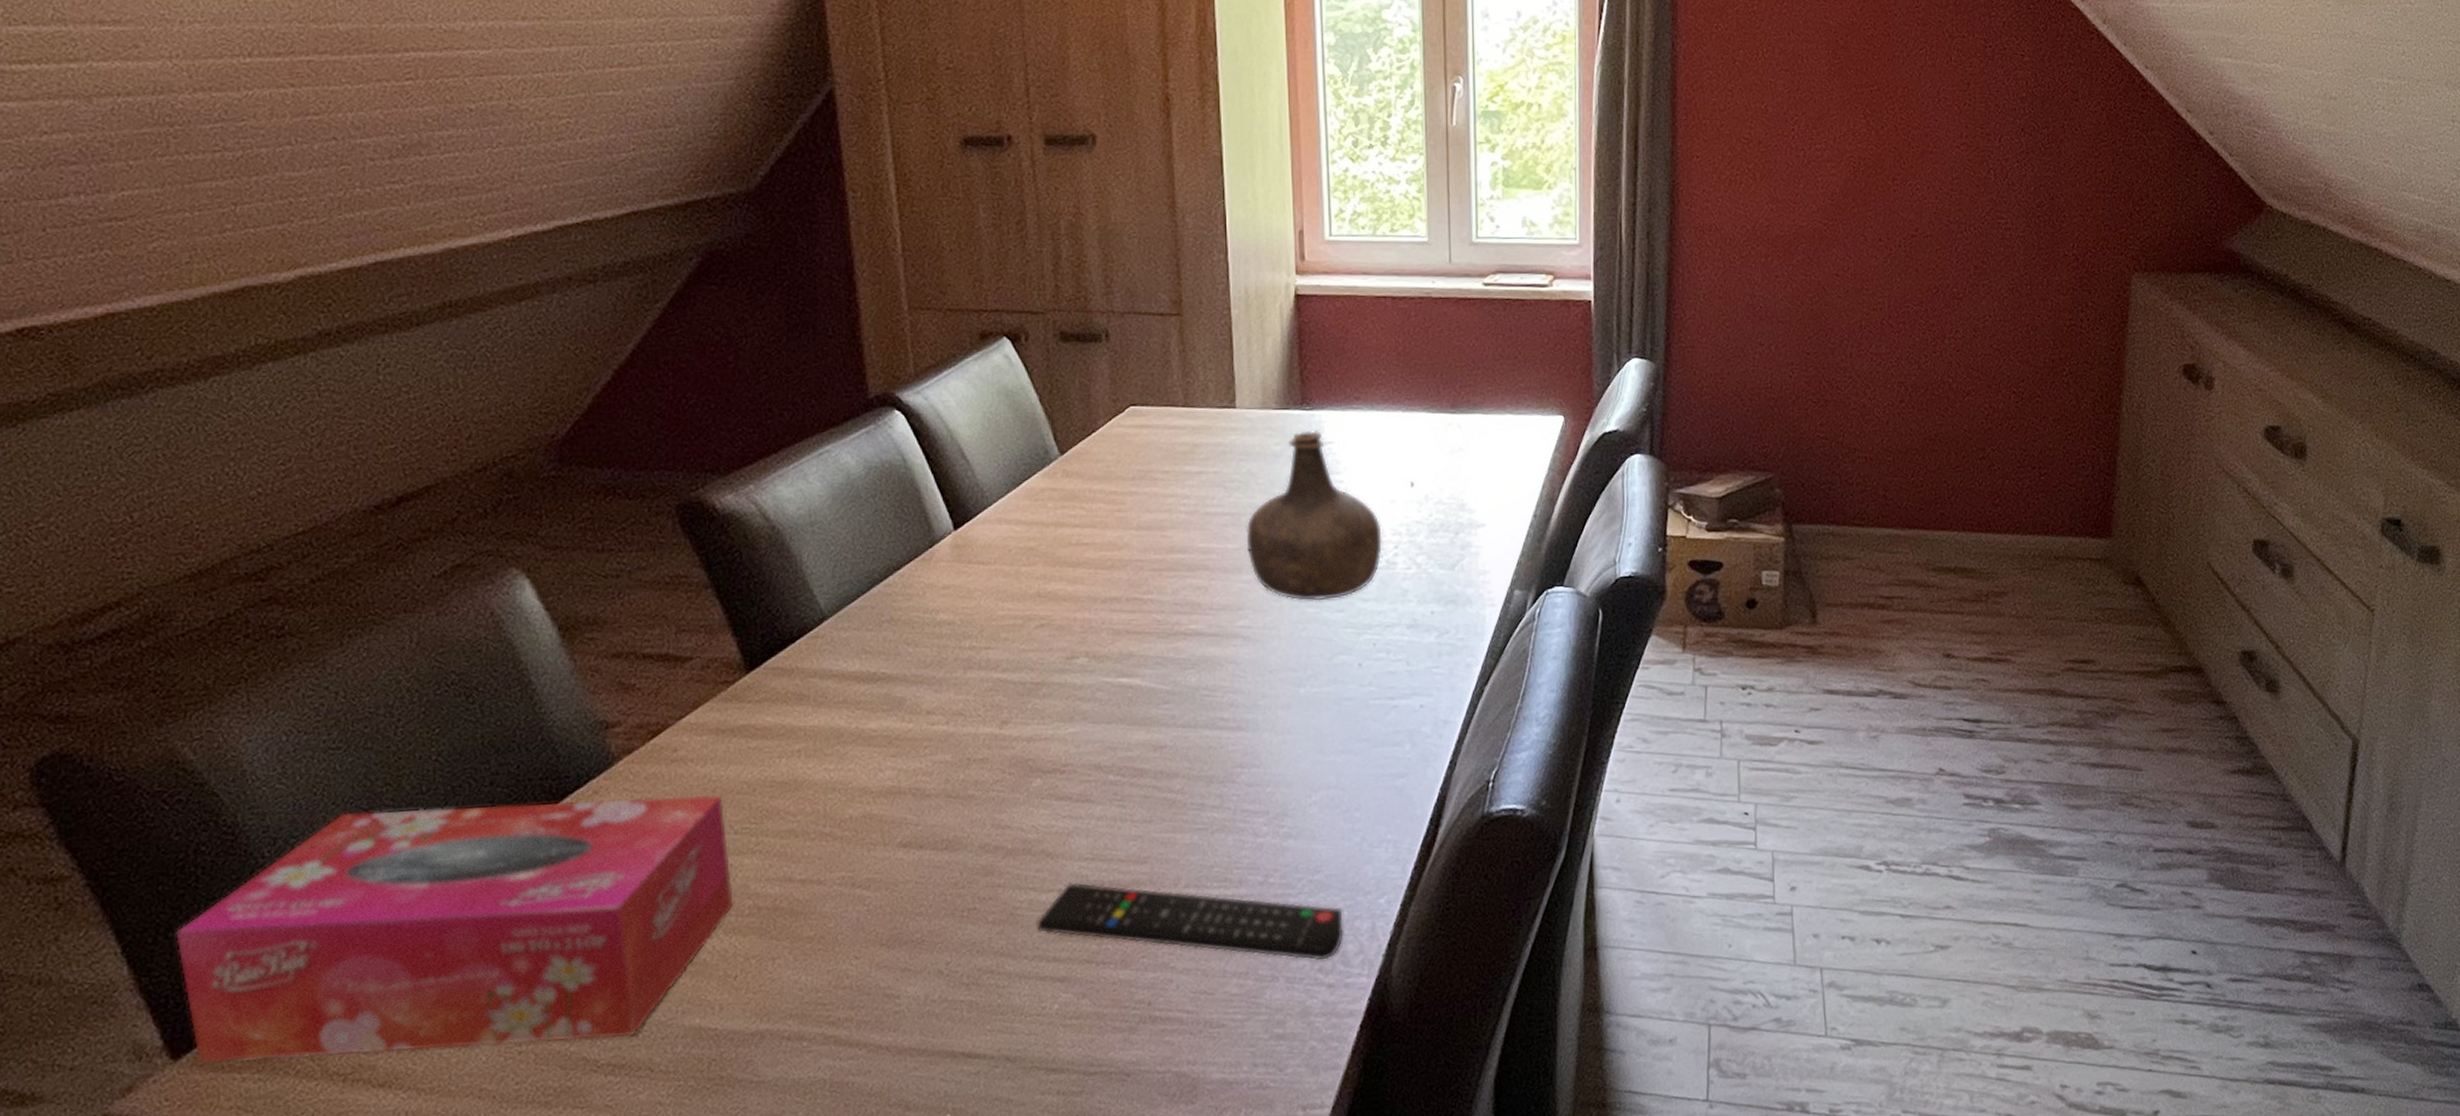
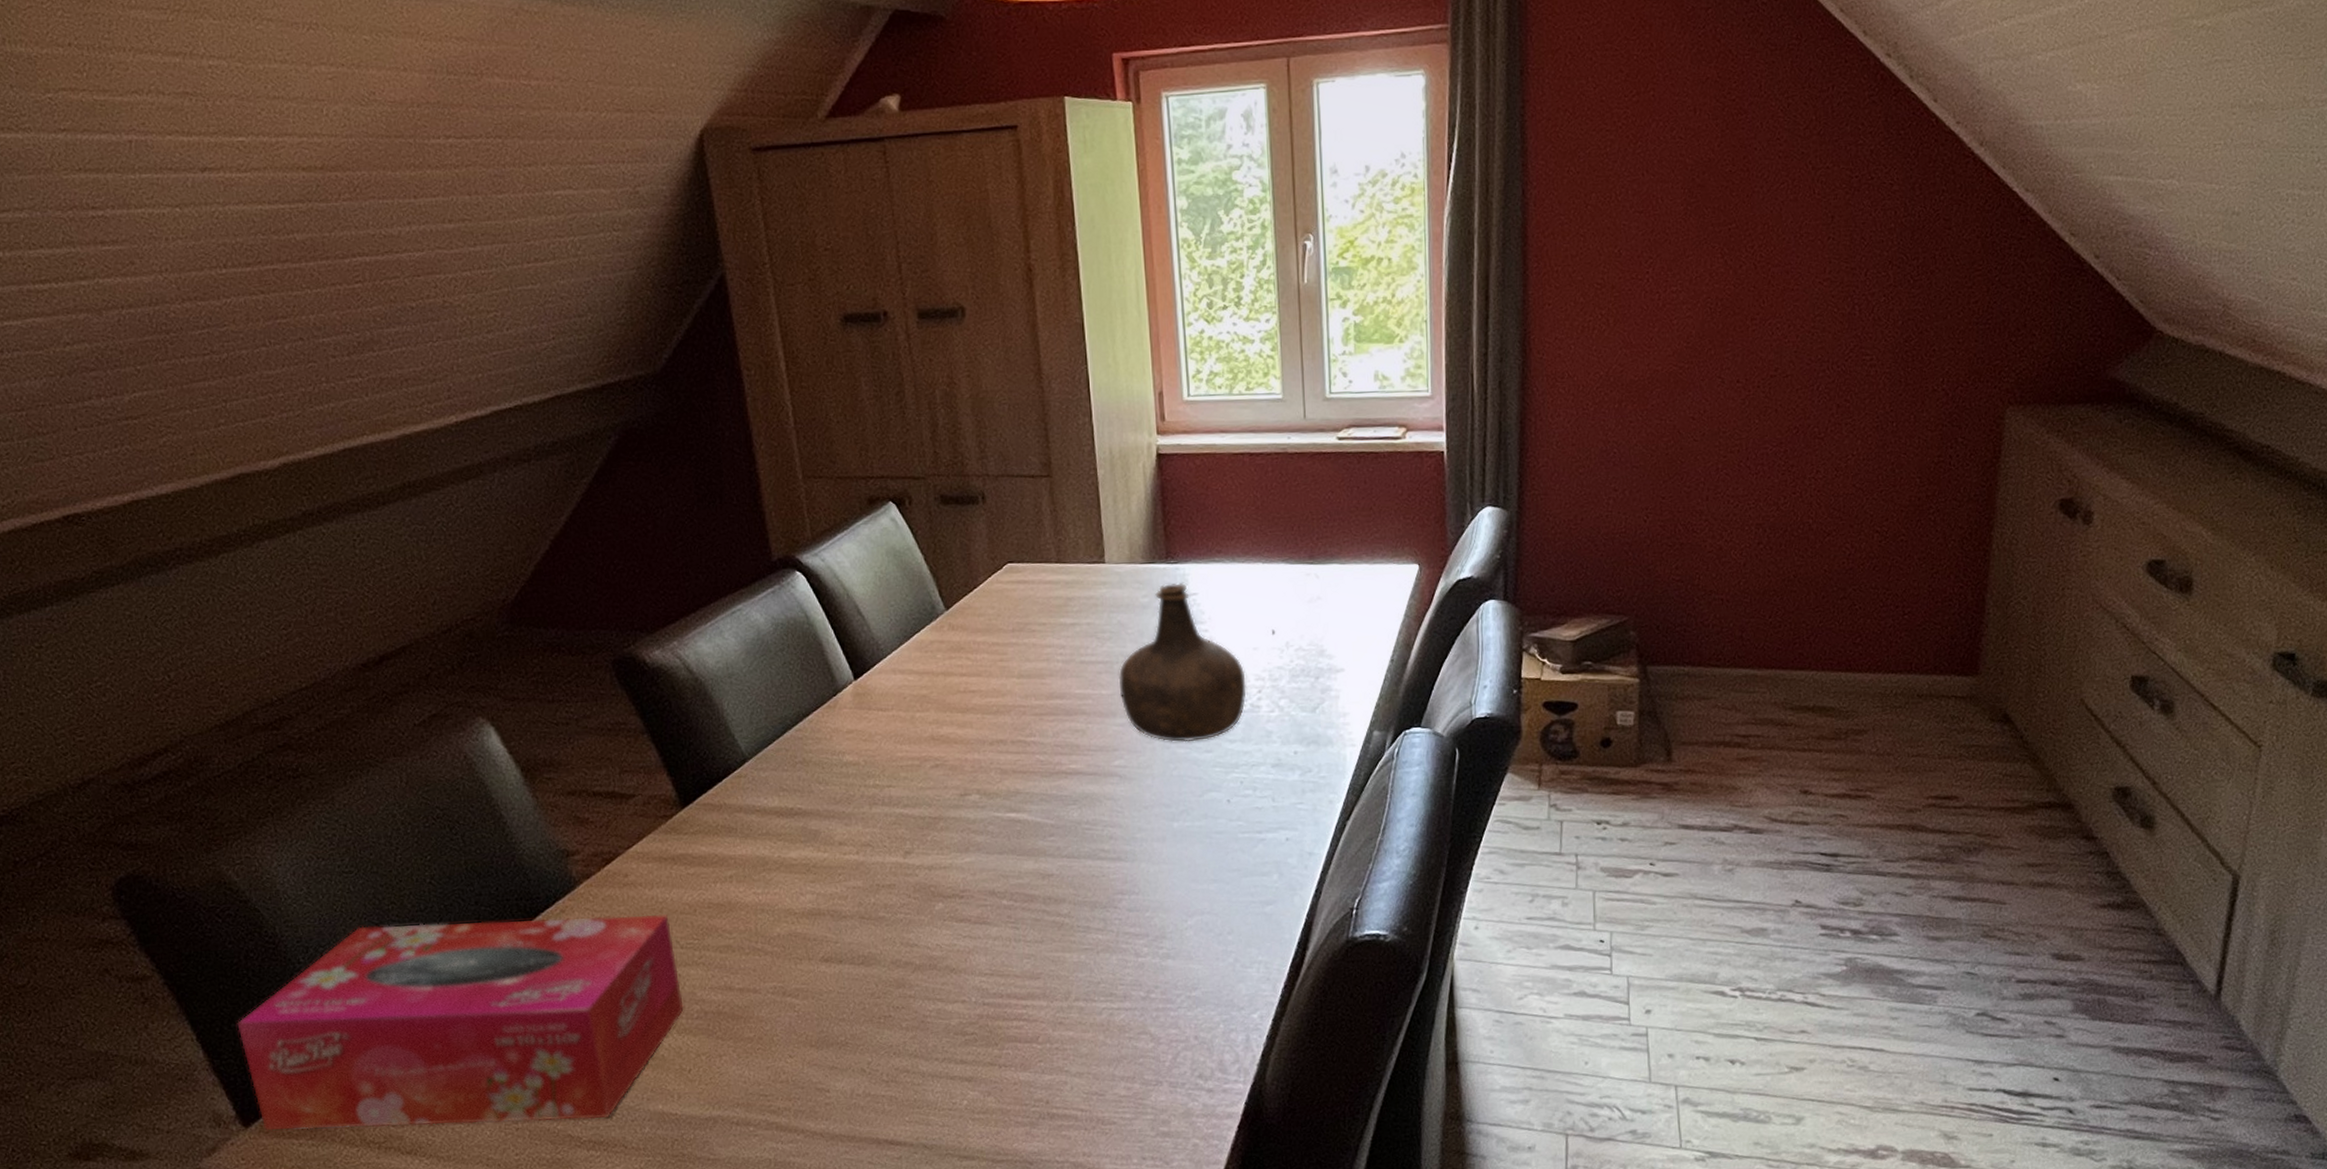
remote control: present [1037,882,1343,961] -> none [945,995,1221,1068]

